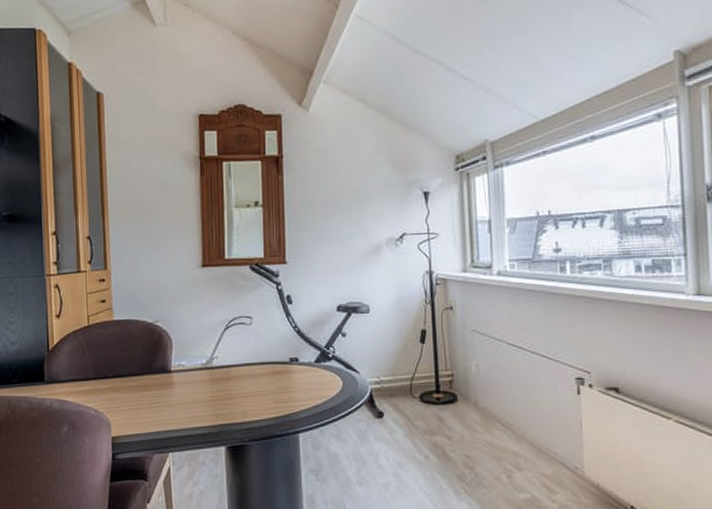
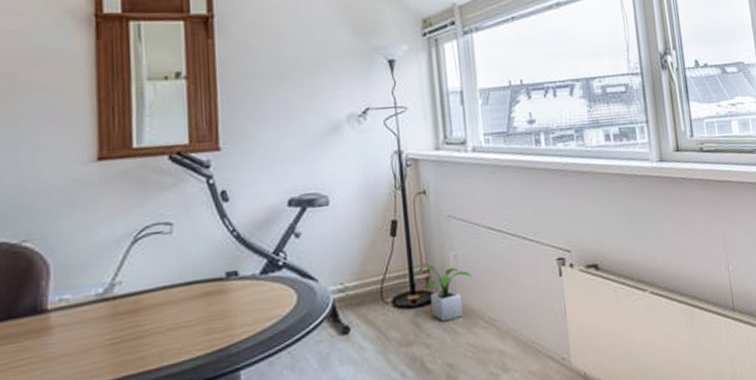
potted plant: none [444,371,491,420] -> present [419,265,471,322]

